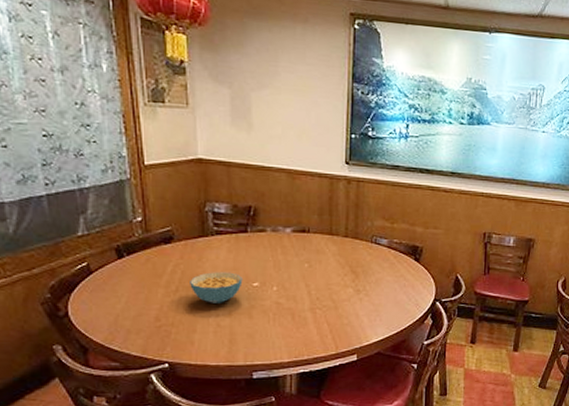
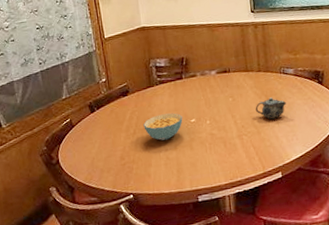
teapot: none [335,269,375,294] -> present [255,97,287,120]

